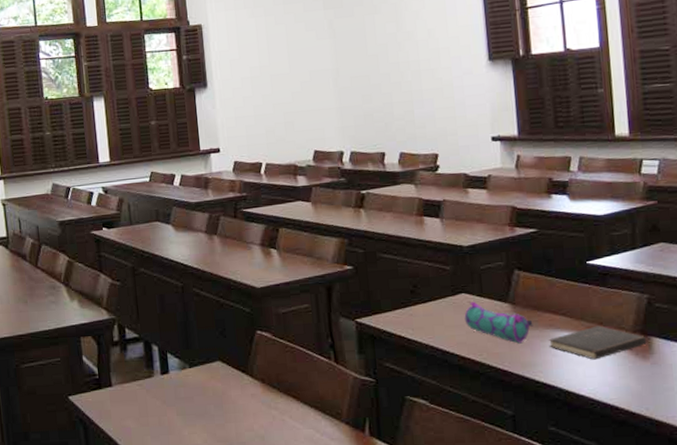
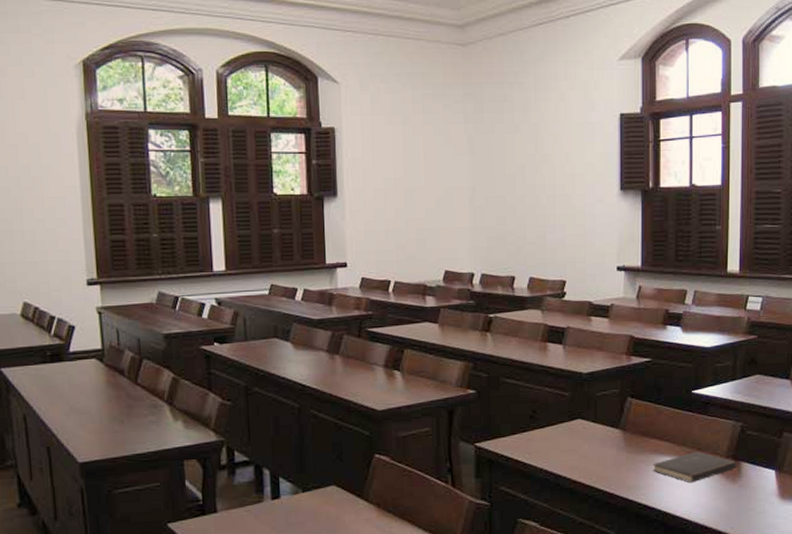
pencil case: present [464,301,533,344] -> none [578,427,640,468]

